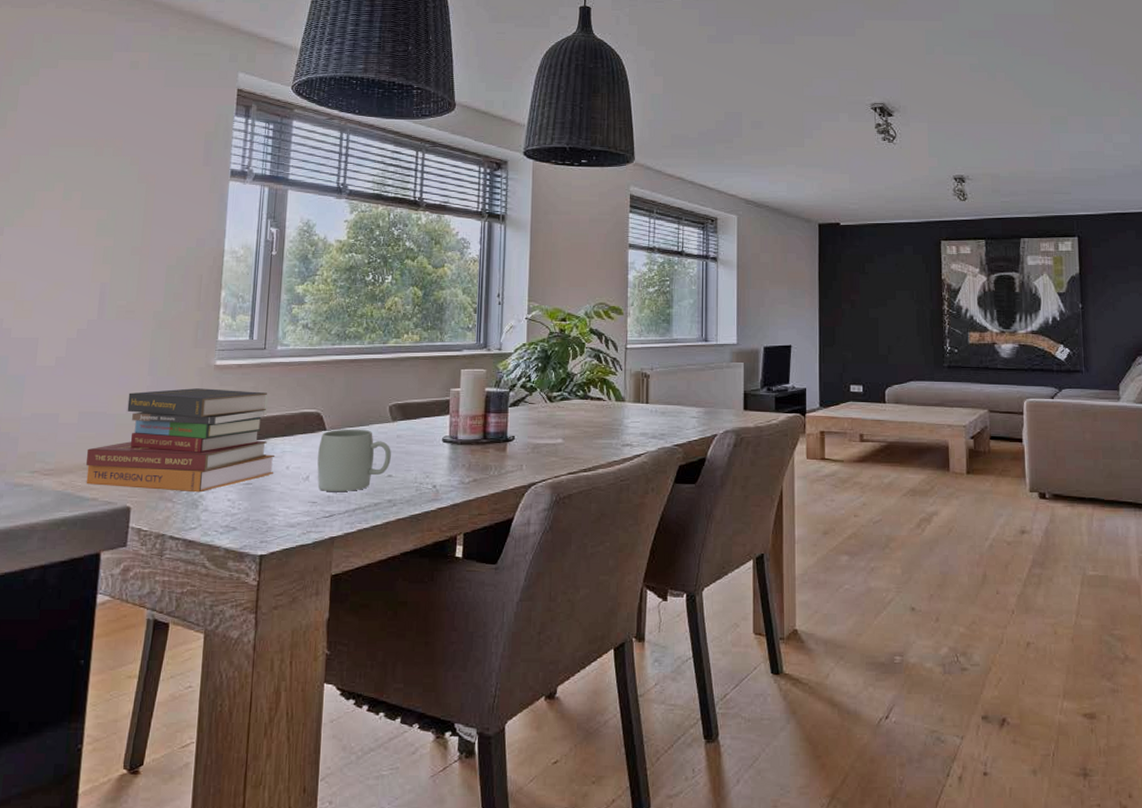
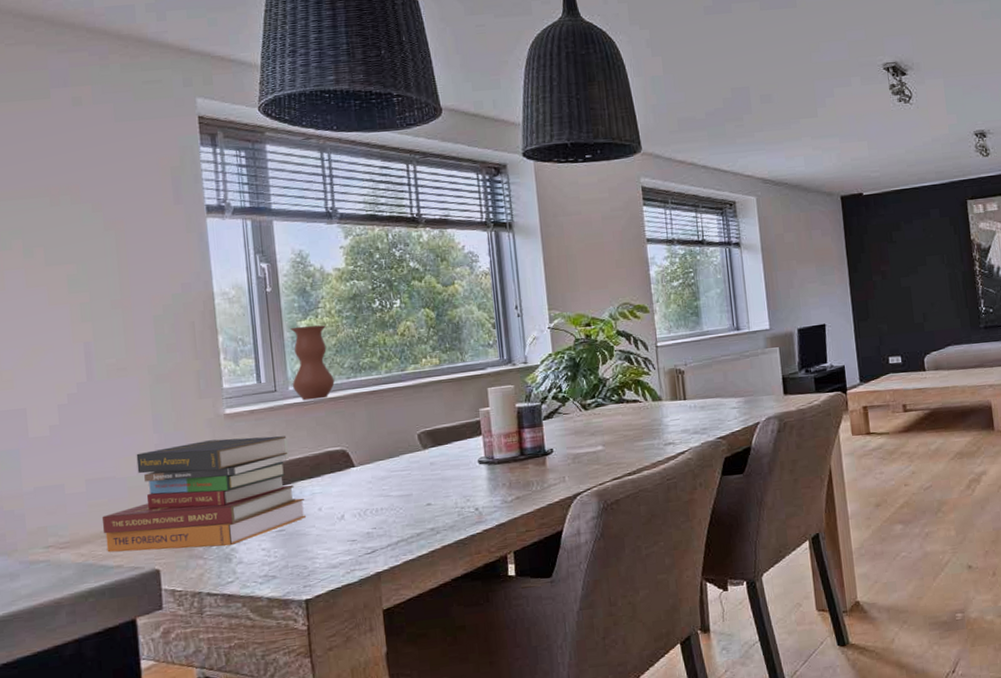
vase: none [281,290,321,361] -> present [290,325,335,401]
mug: present [317,429,391,491] -> none [349,461,428,528]

